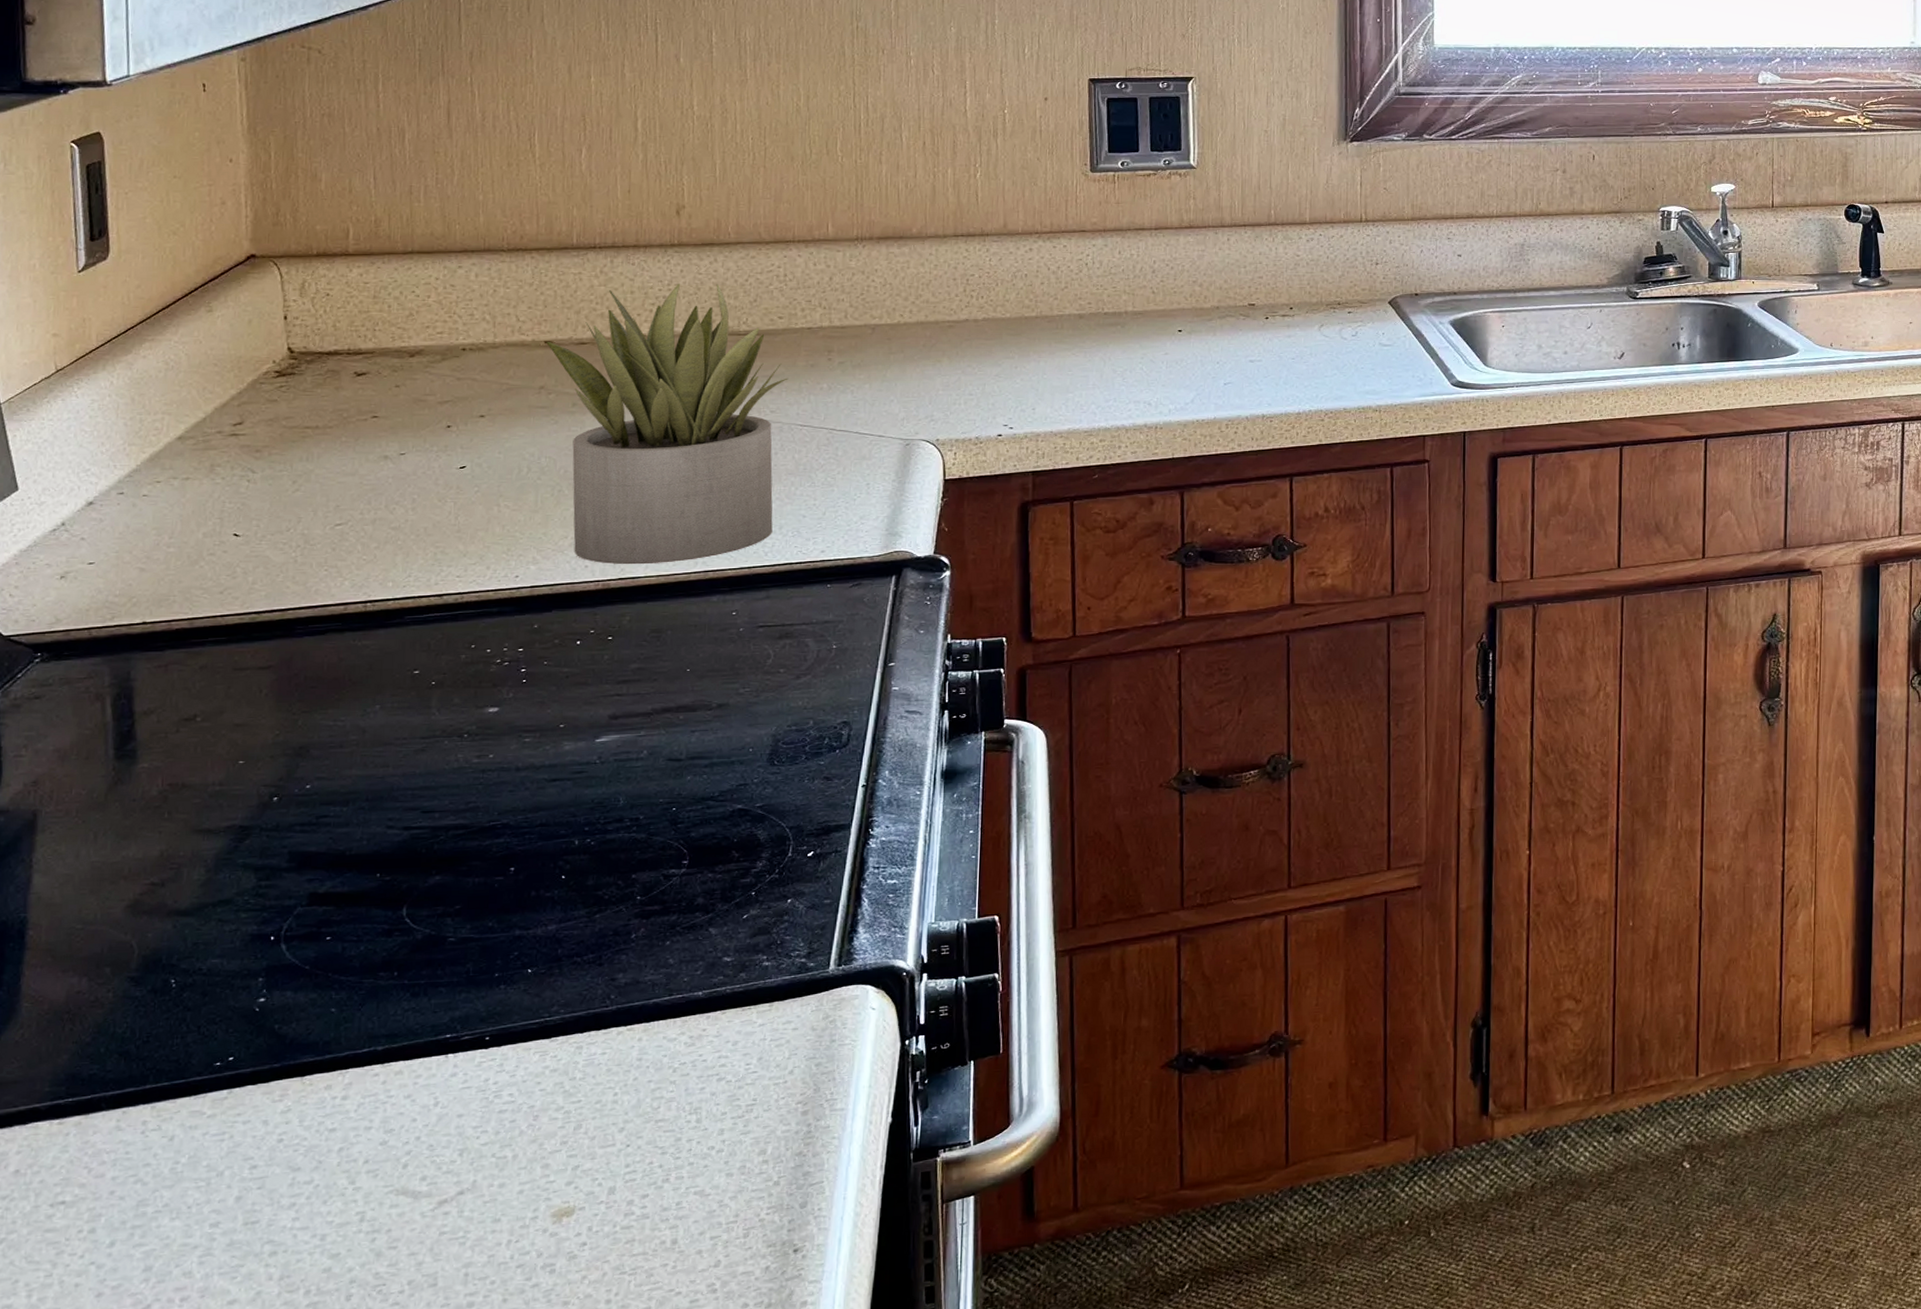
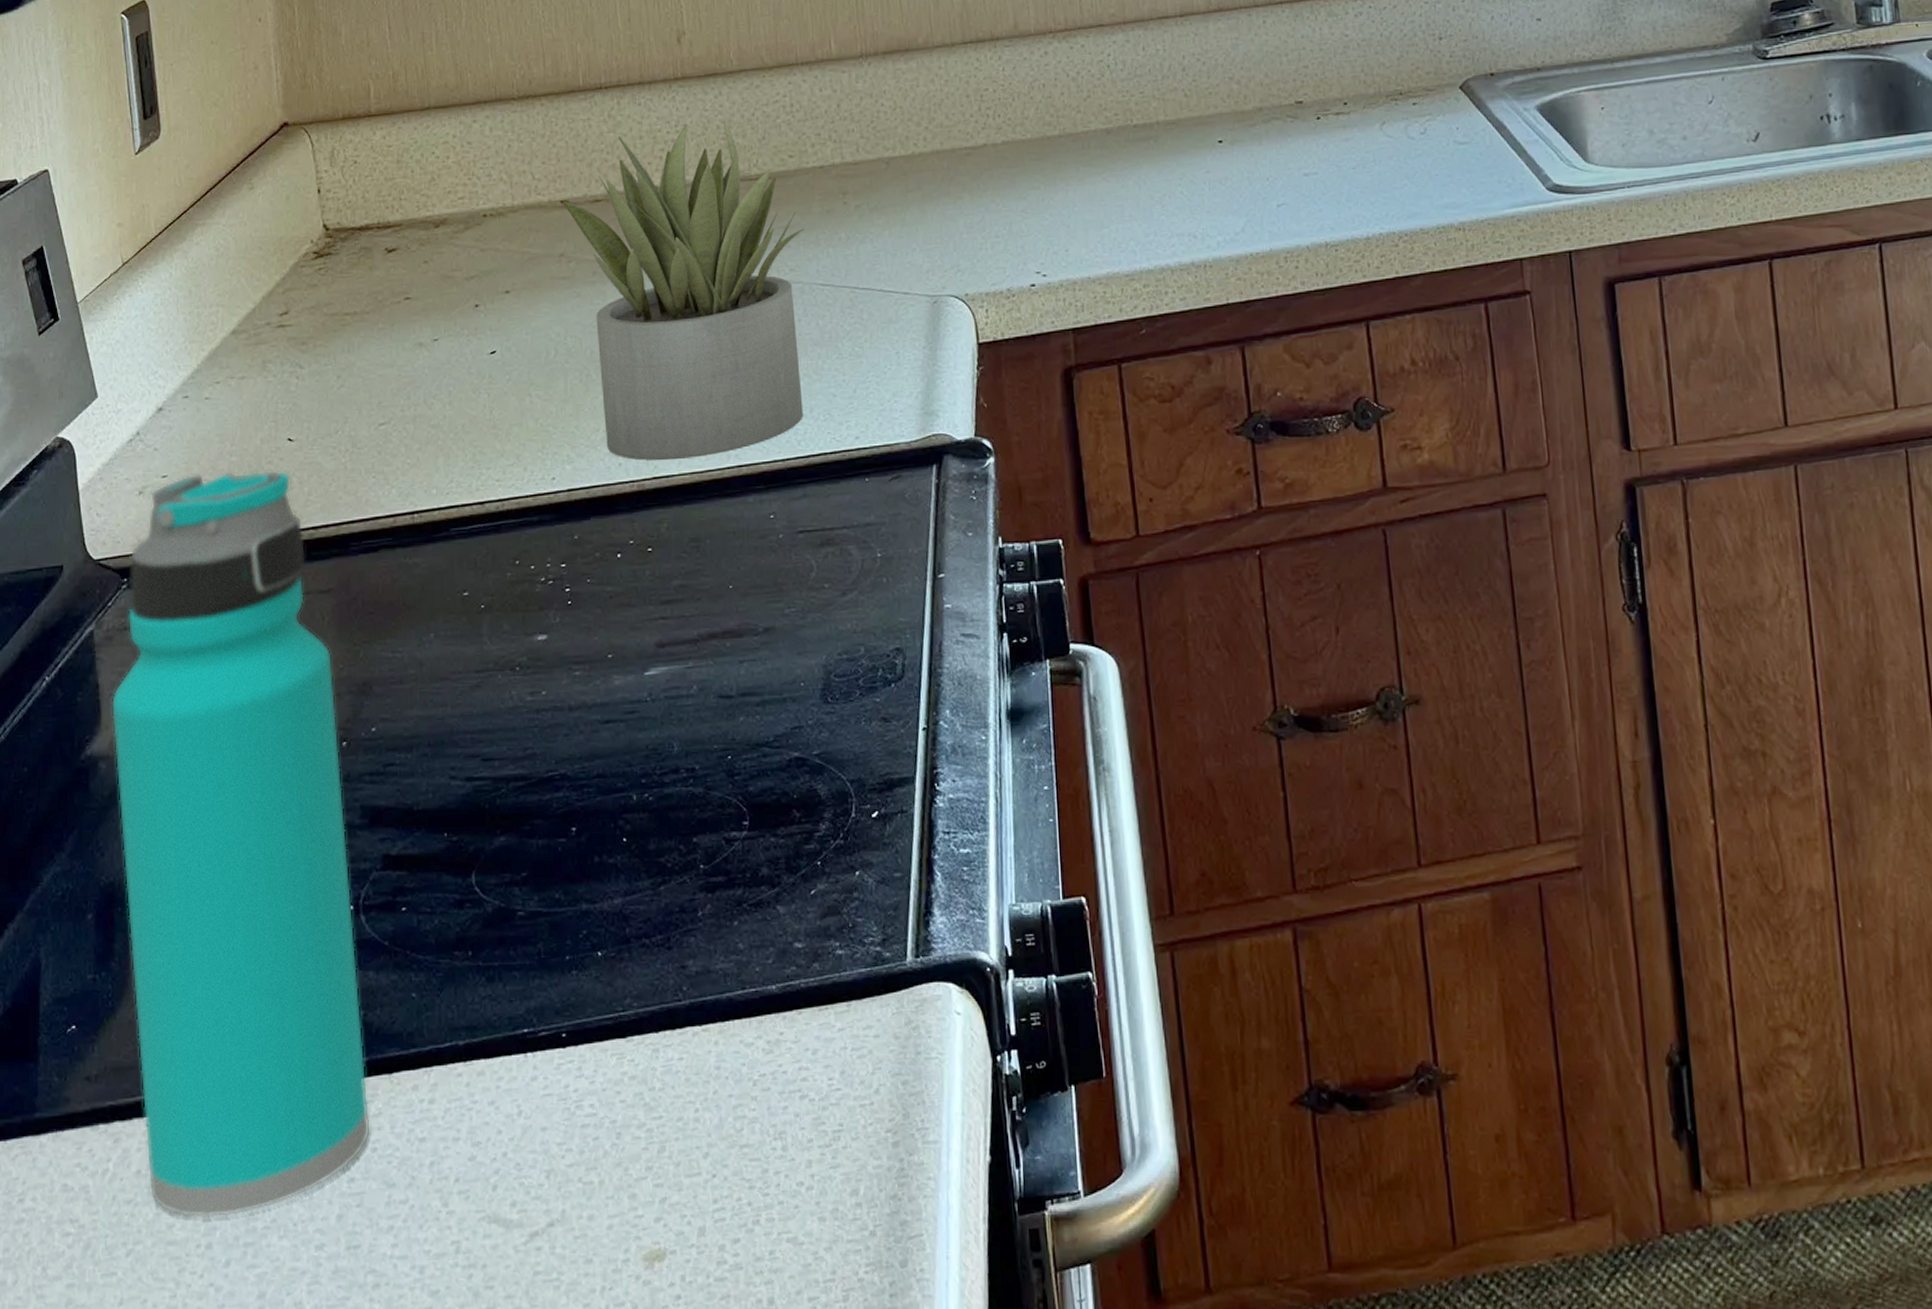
water bottle: none [14,561,278,1208] -> present [111,470,370,1218]

